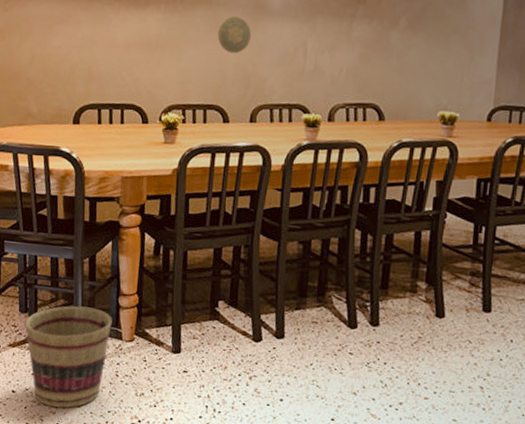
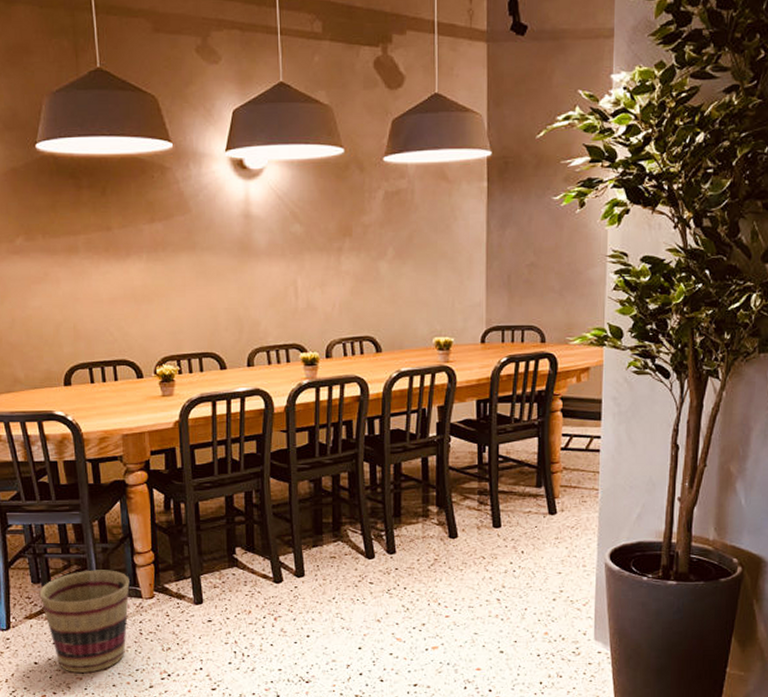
decorative plate: present [217,16,251,54] -> none [205,260,239,299]

